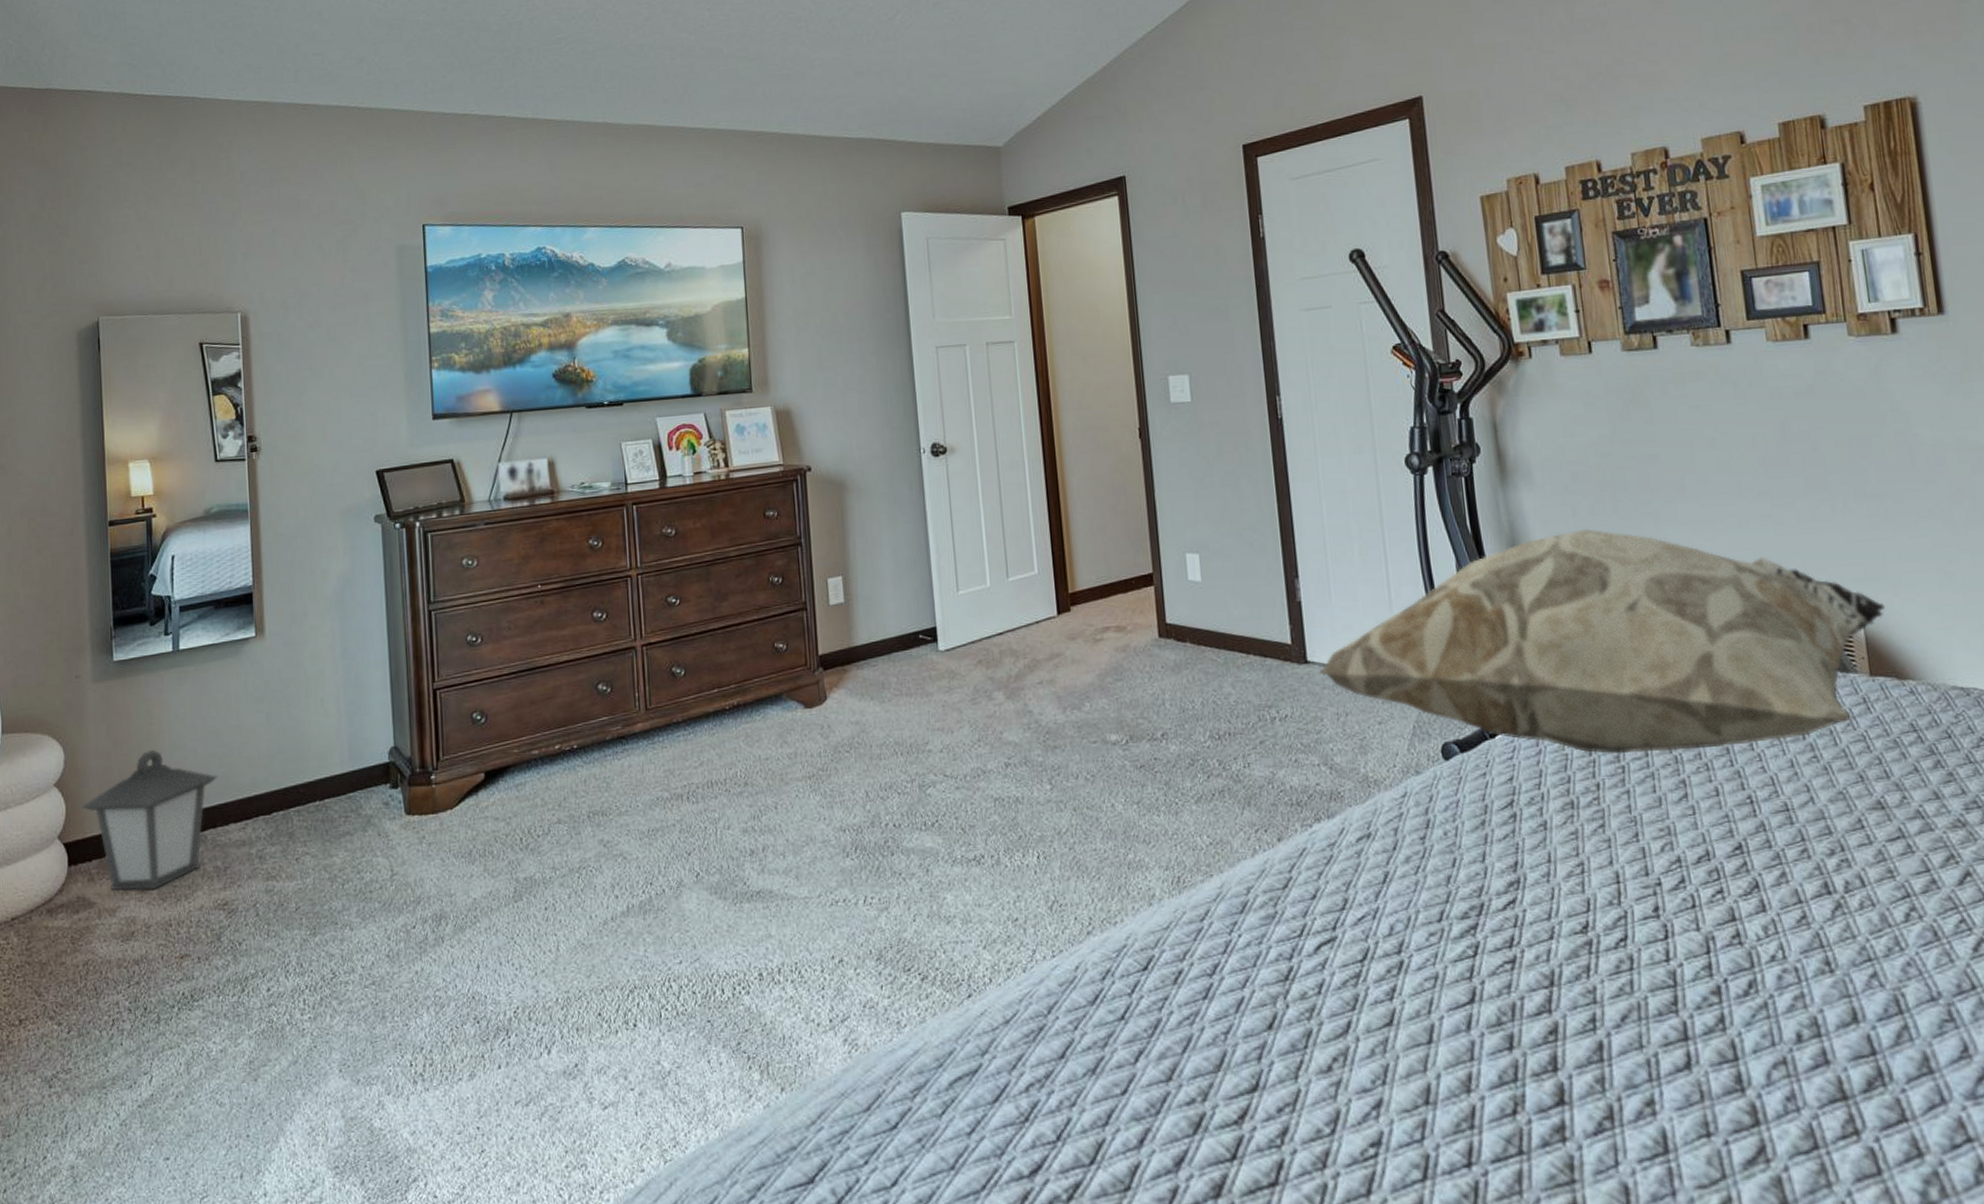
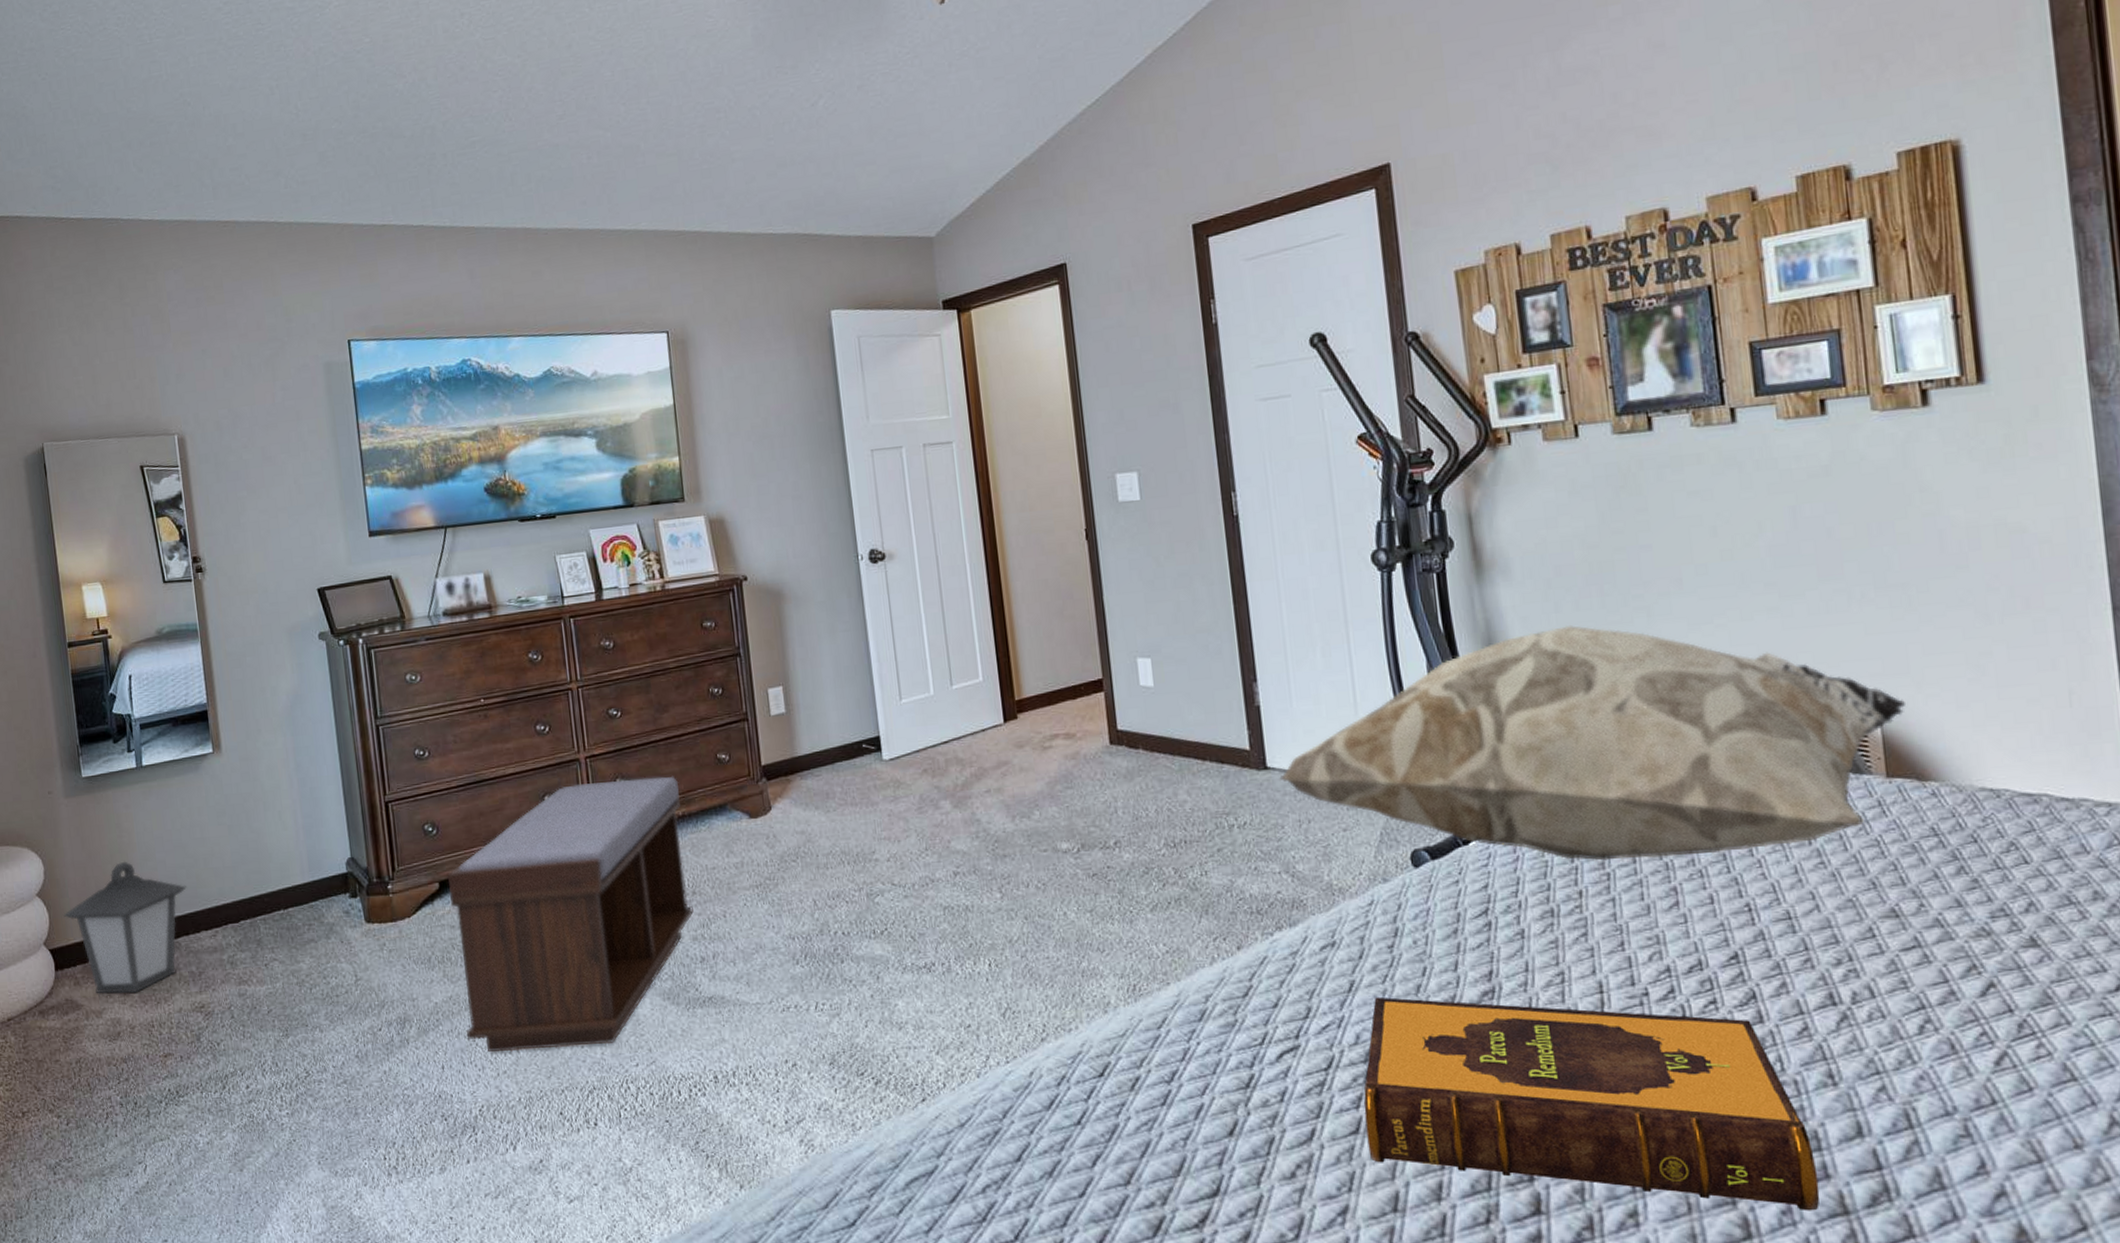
bench: none [494,664,745,951] -> present [448,776,694,1053]
hardback book: none [1397,888,1821,1097] -> present [1363,996,1820,1211]

